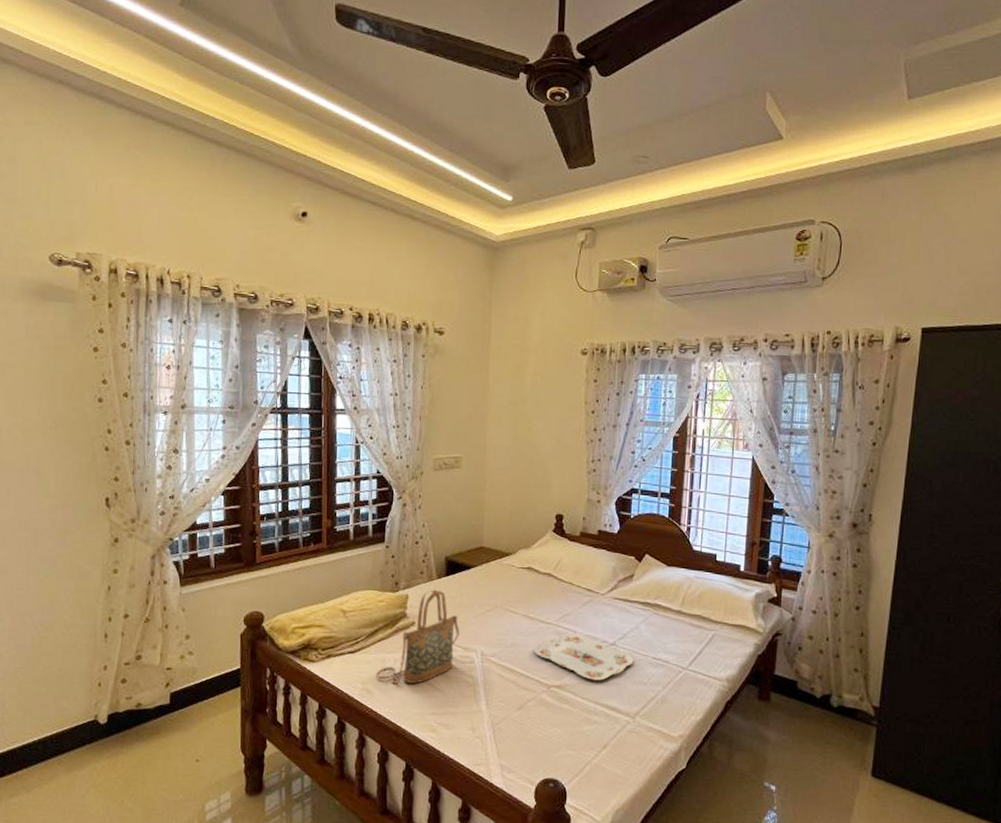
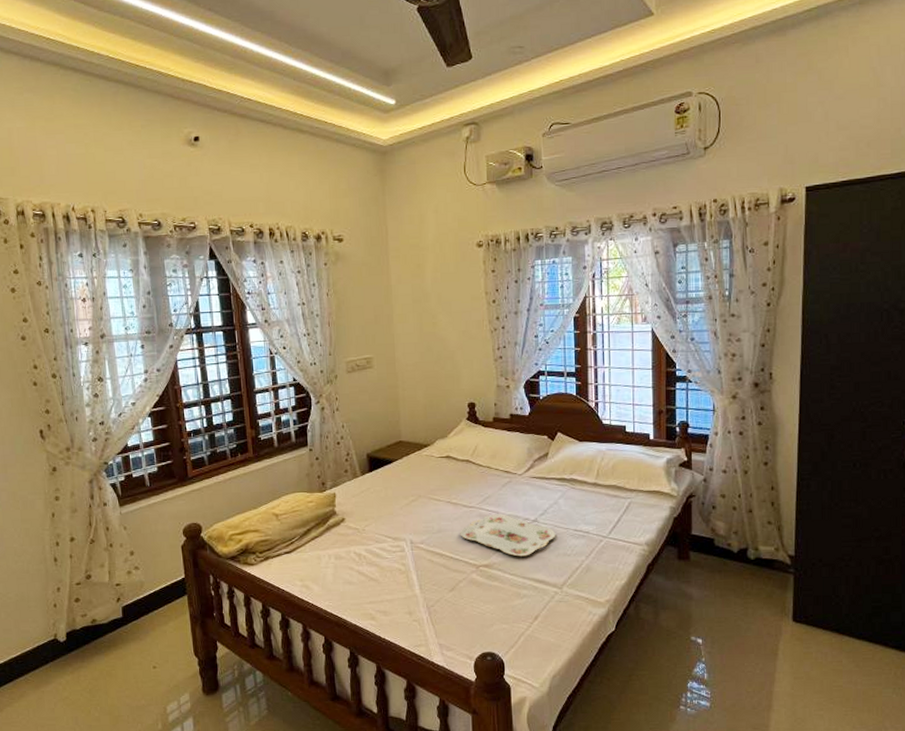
handbag: present [375,589,460,685] -> none [312,486,388,579]

